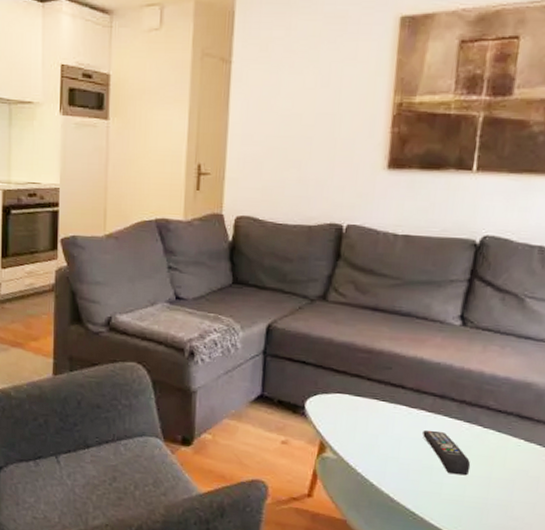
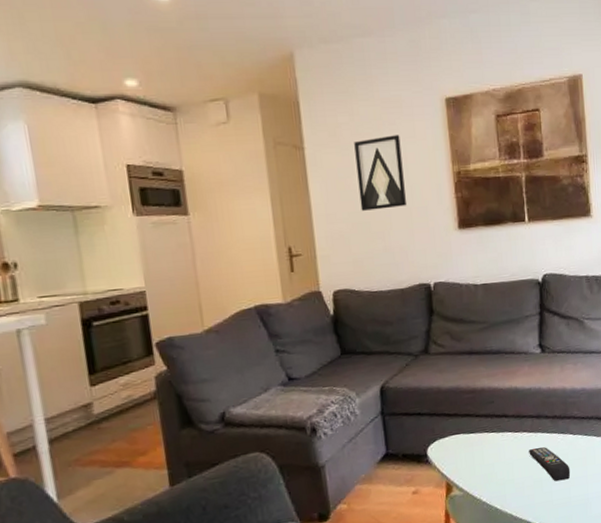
wall art: none [280,55,339,136] -> present [354,135,407,211]

